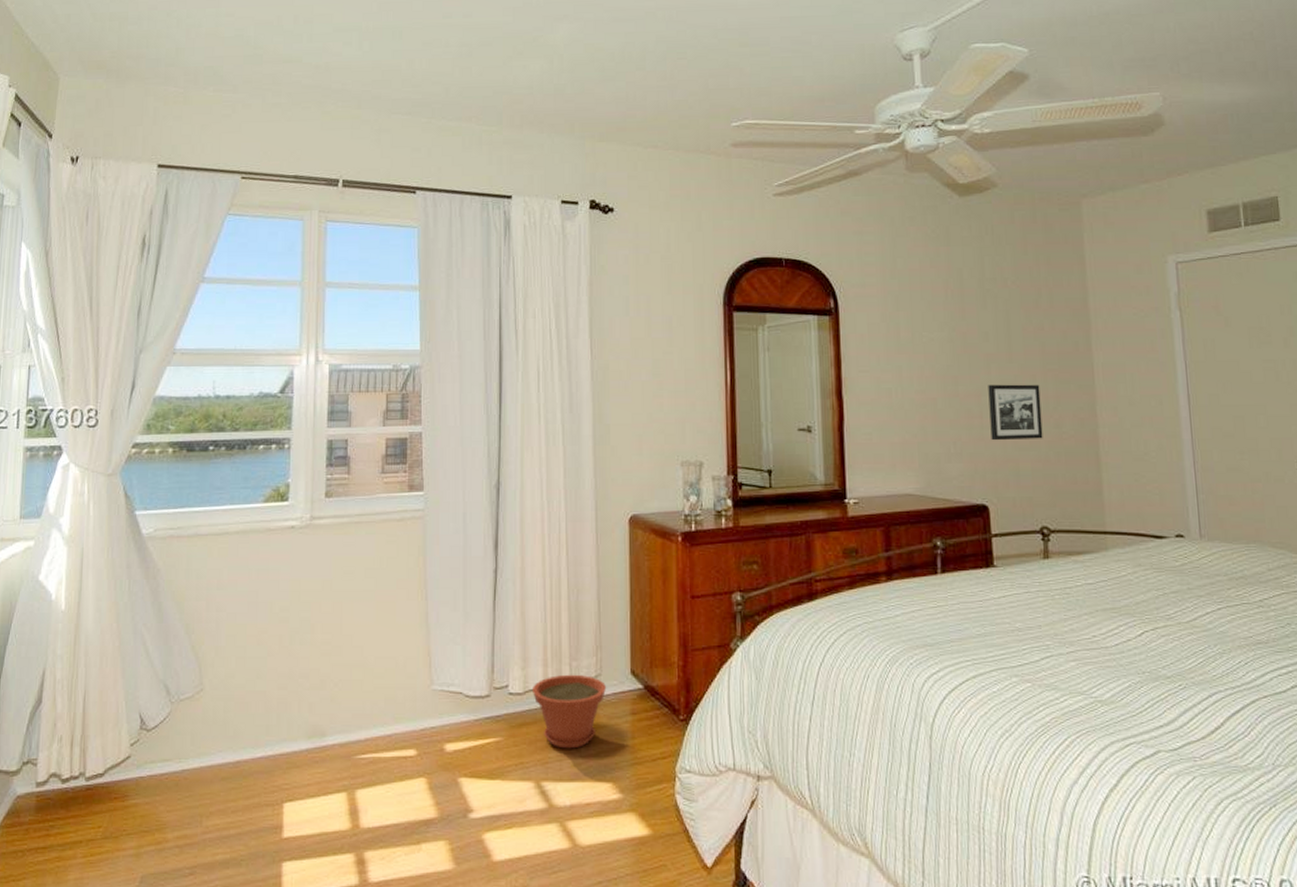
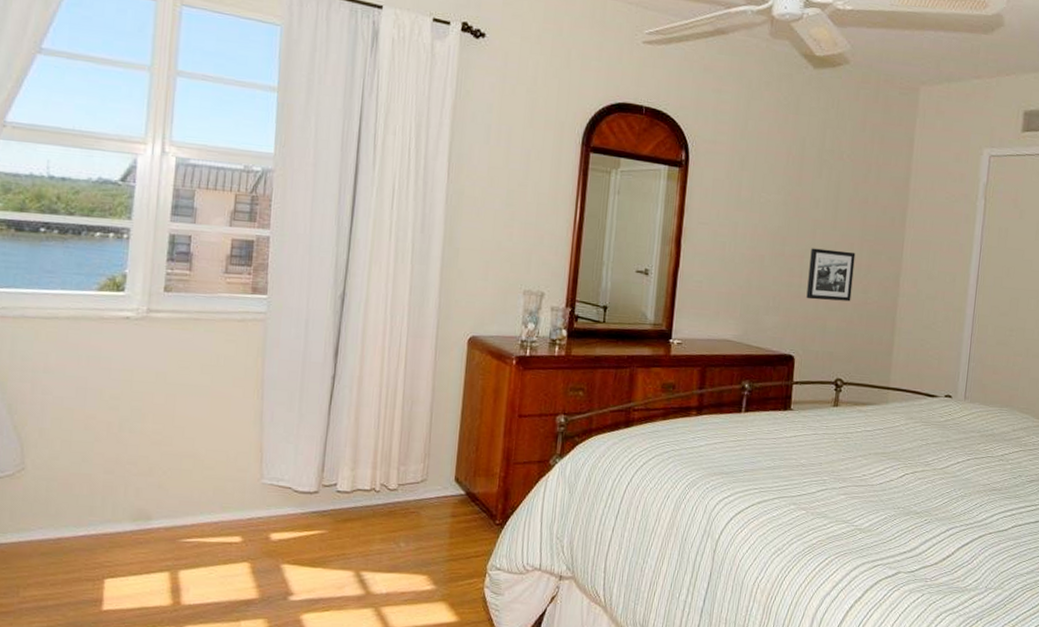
plant pot: present [531,674,607,749] -> none [359,477,431,544]

